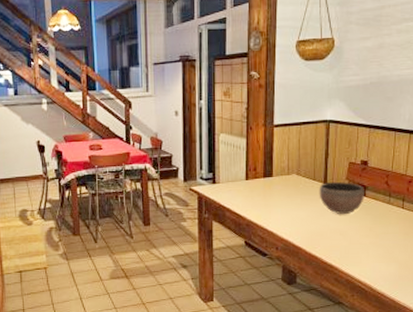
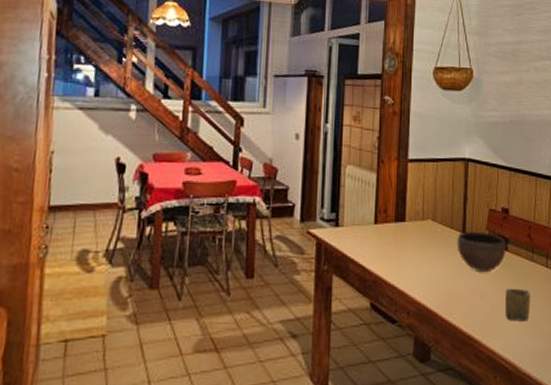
cup: none [363,226,386,253] -> present [505,288,531,321]

